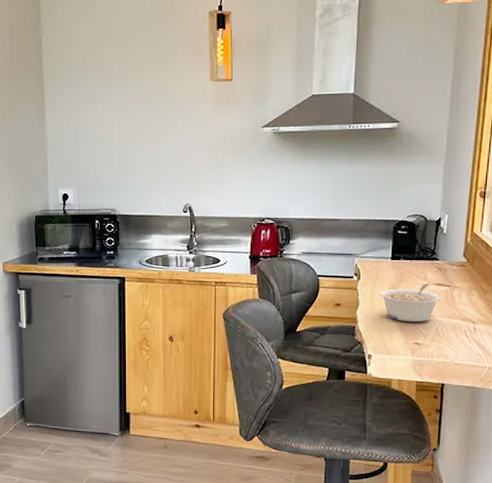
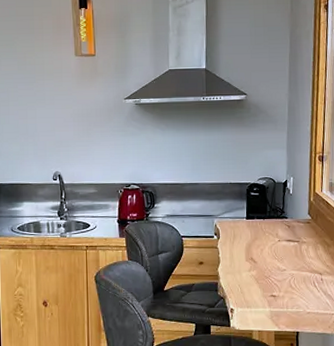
legume: present [379,284,441,322] -> none [237,240,292,276]

